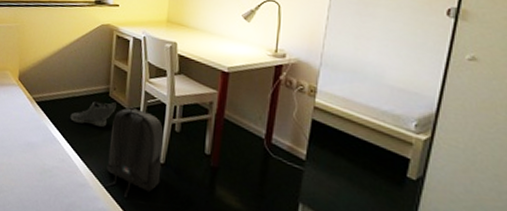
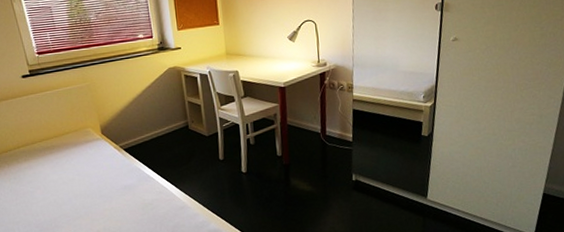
sneaker: present [70,101,116,128] -> none [158,133,197,158]
backpack: present [103,107,164,199] -> none [196,133,246,208]

